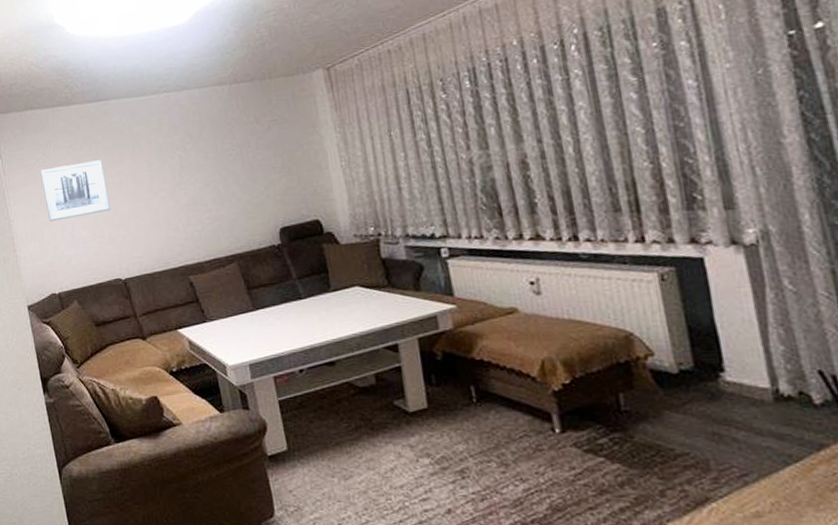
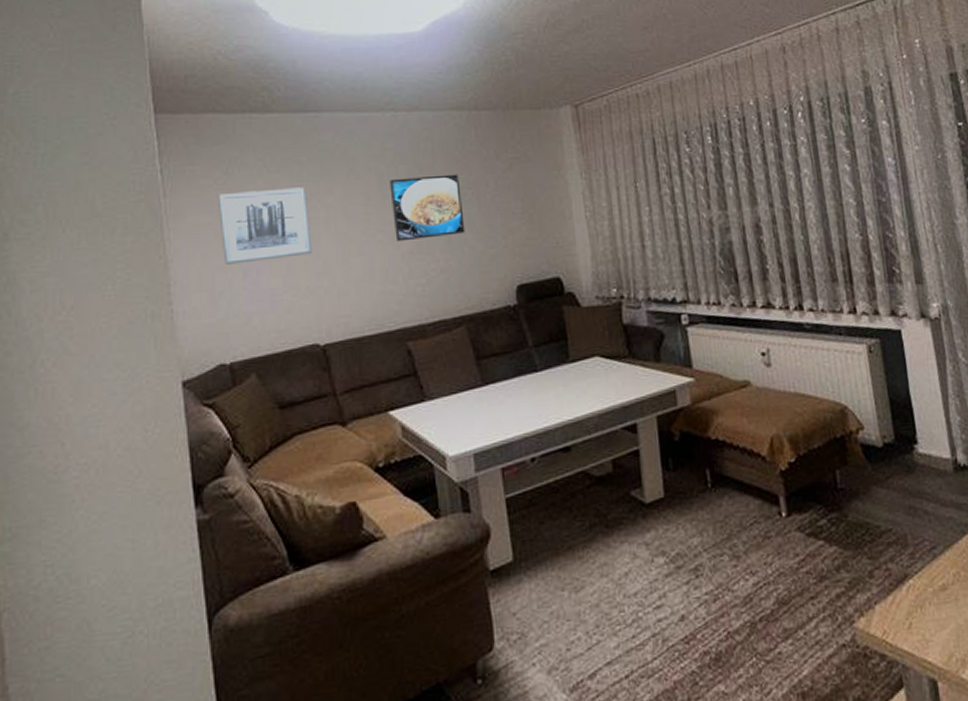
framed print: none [167,139,232,197] -> present [389,174,465,242]

